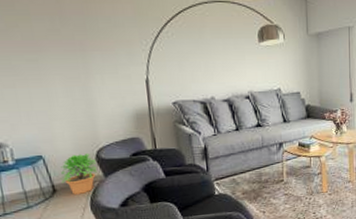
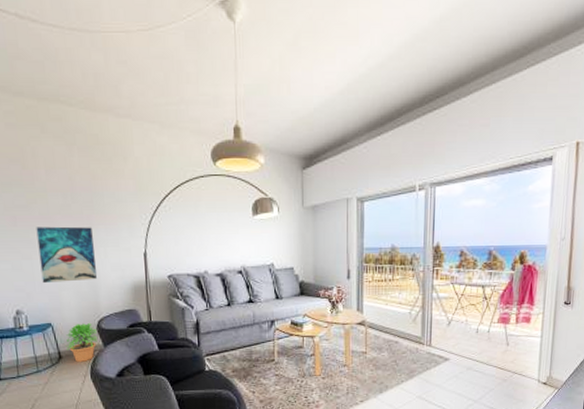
wall art: none [18,52,94,113] -> present [36,226,97,283]

